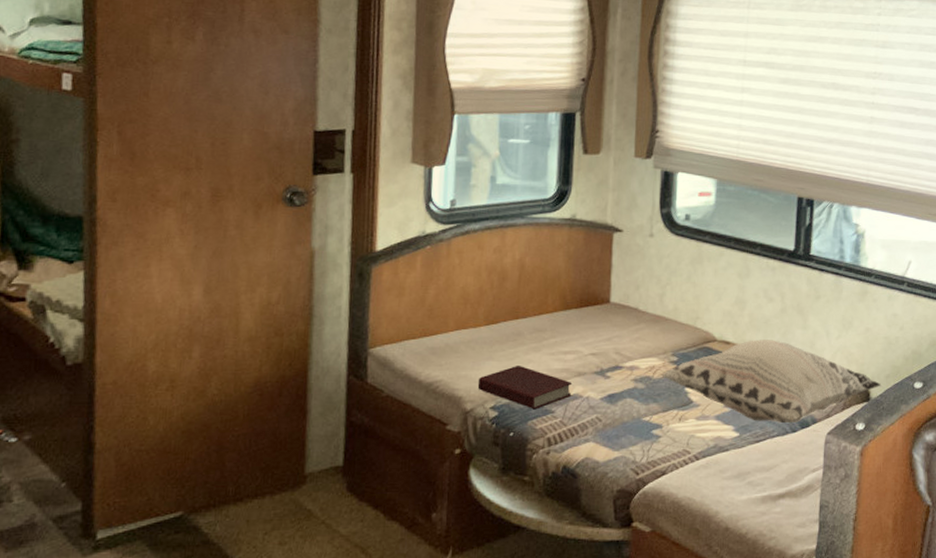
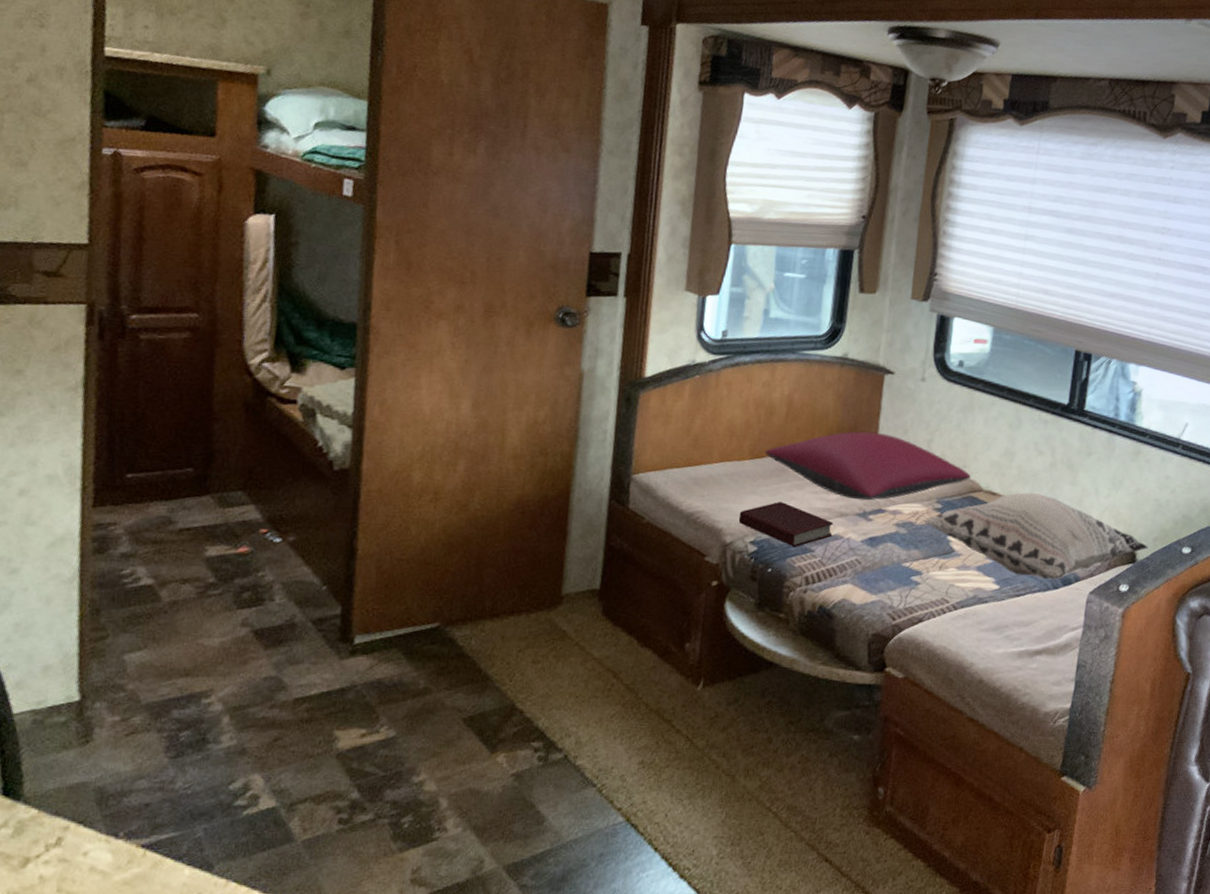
pillow: none [499,290,704,358] -> present [764,431,971,501]

